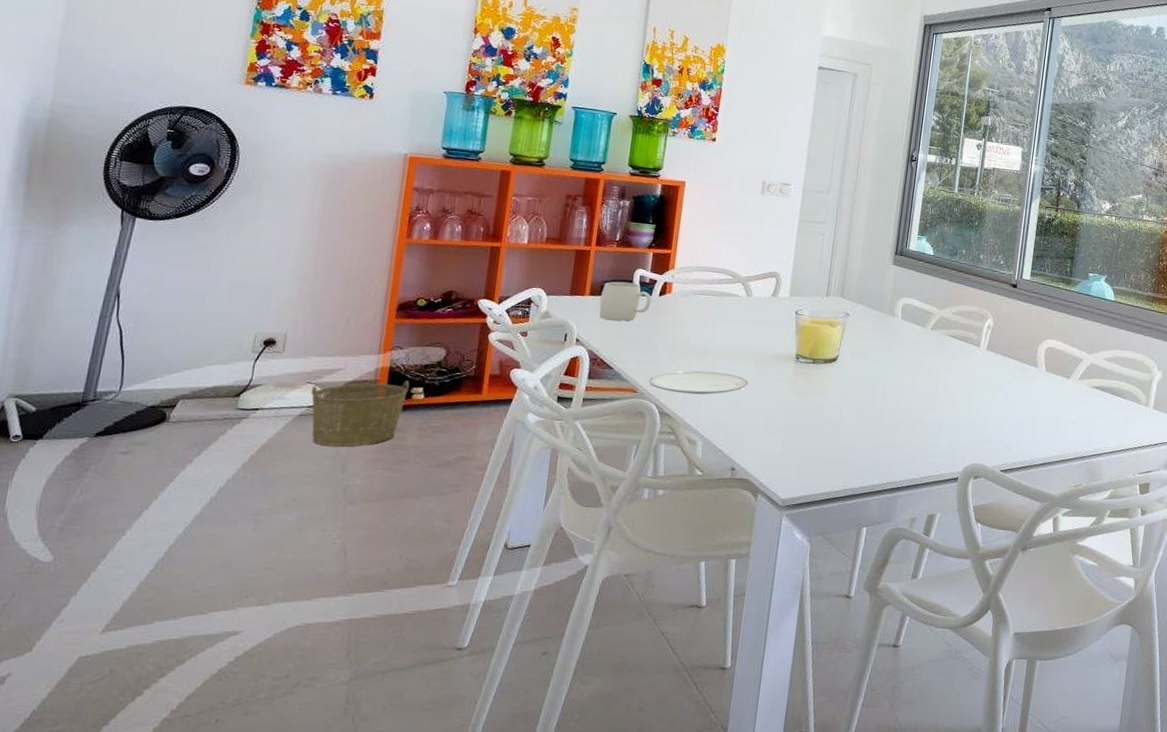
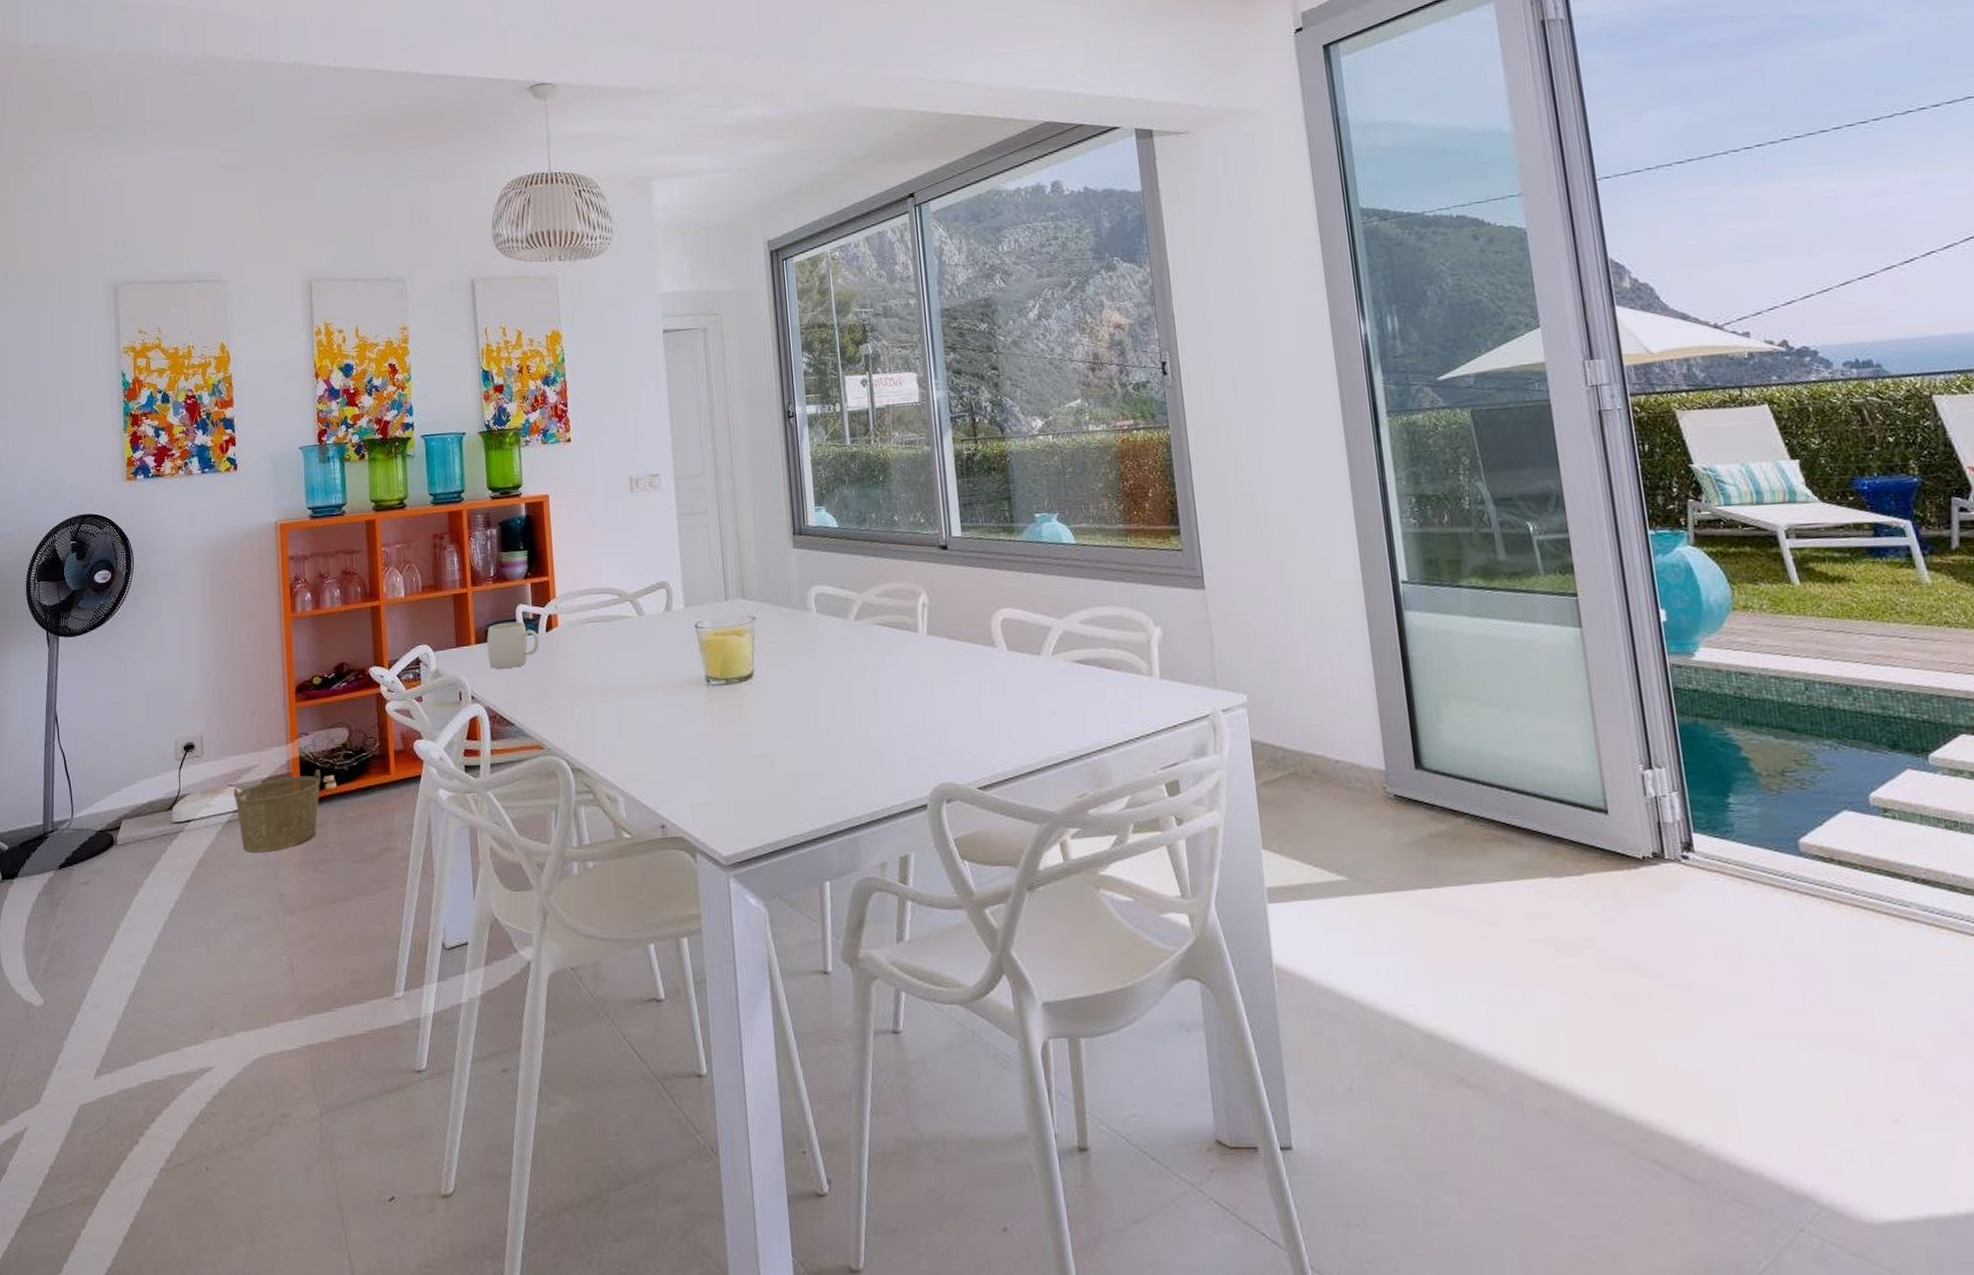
plate: present [648,370,749,395] -> none [552,711,660,743]

